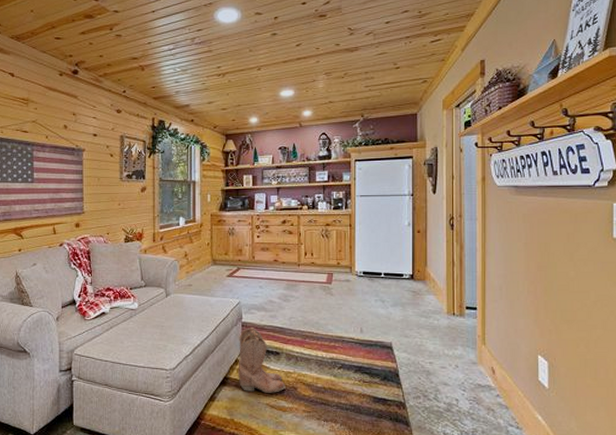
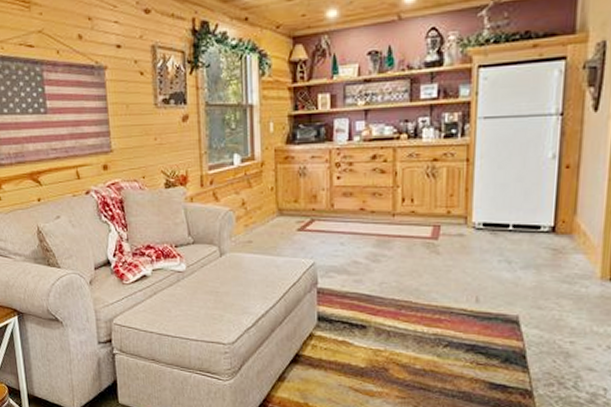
boots: present [238,326,286,393] -> none [313,293,374,374]

